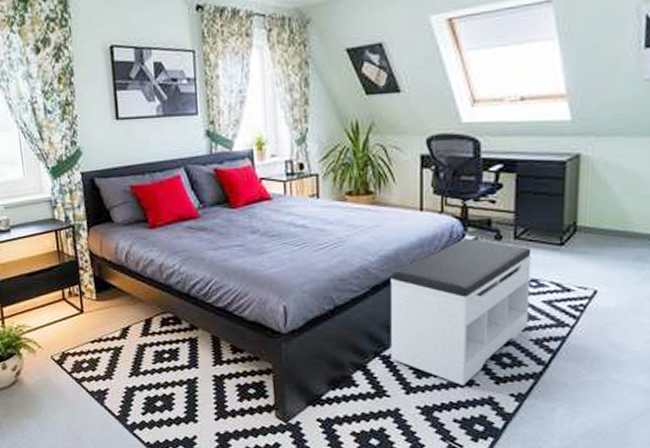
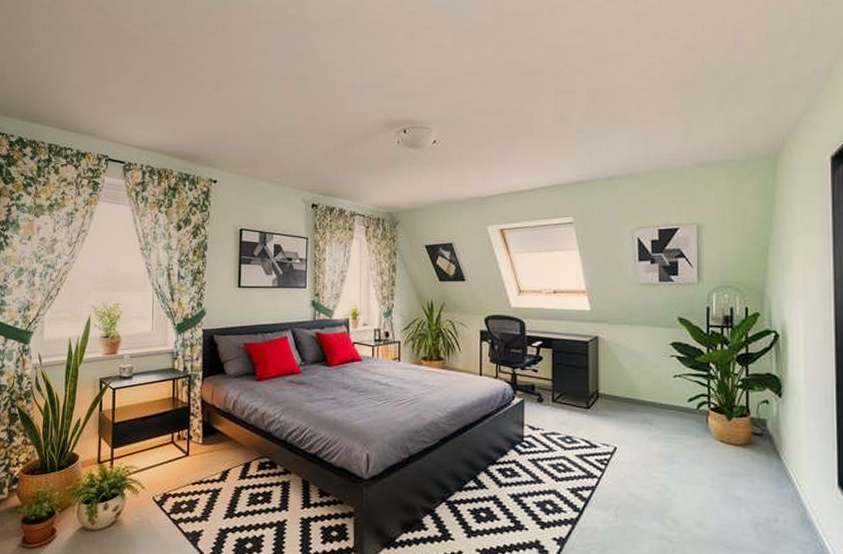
bench: present [390,238,532,385] -> none [455,399,566,529]

